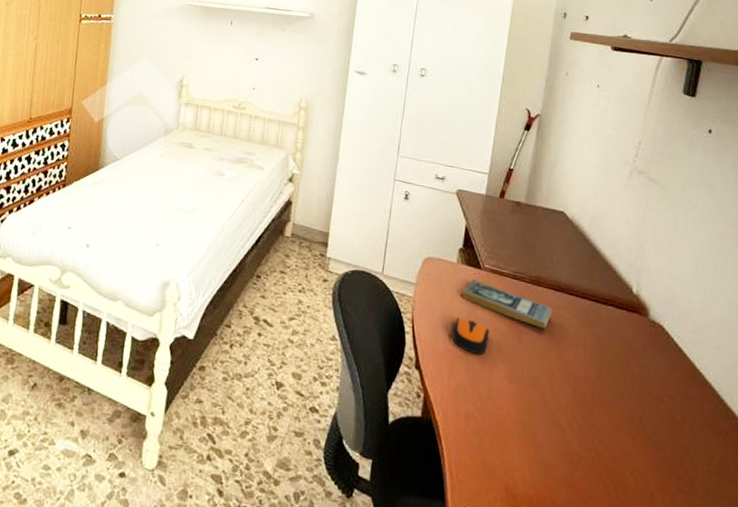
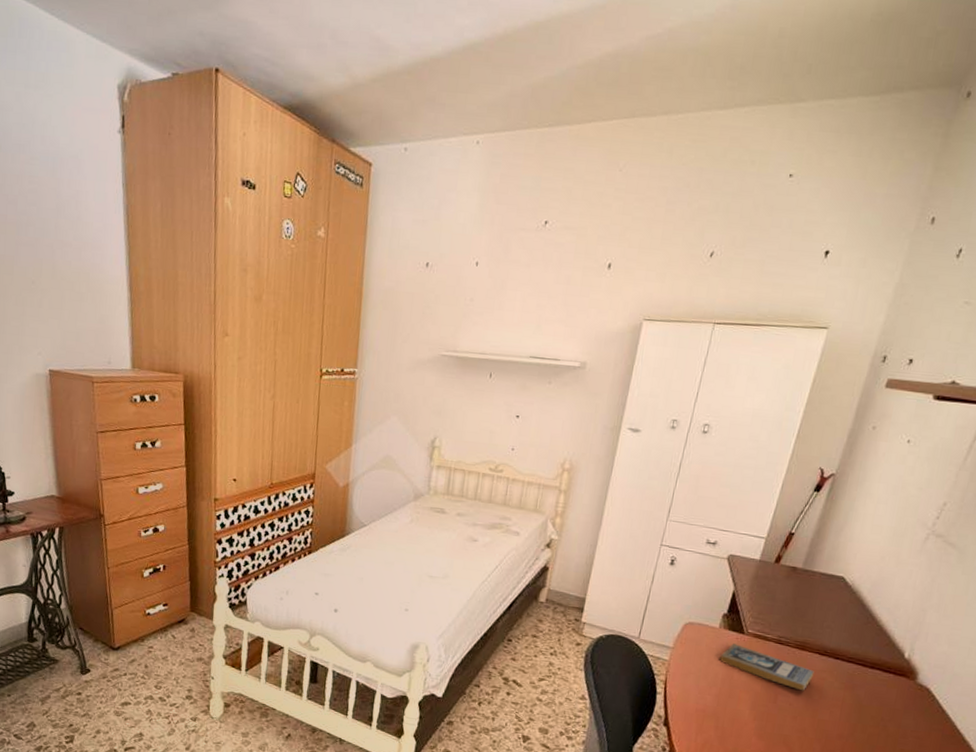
computer mouse: present [452,316,490,354] -> none [705,678,745,713]

